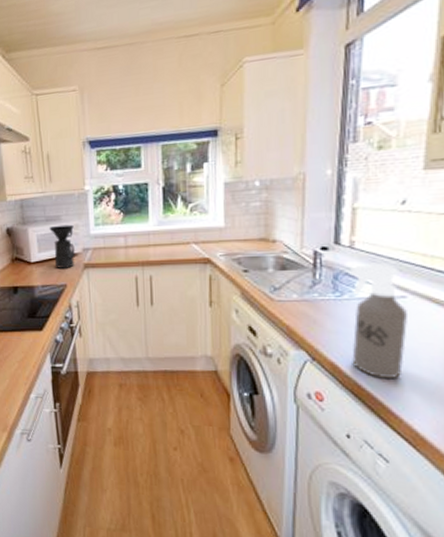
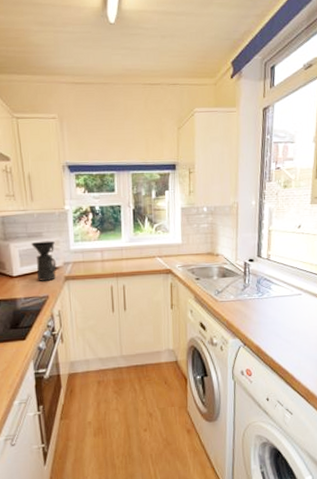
spray bottle: present [349,264,407,378] -> none [267,271,302,354]

